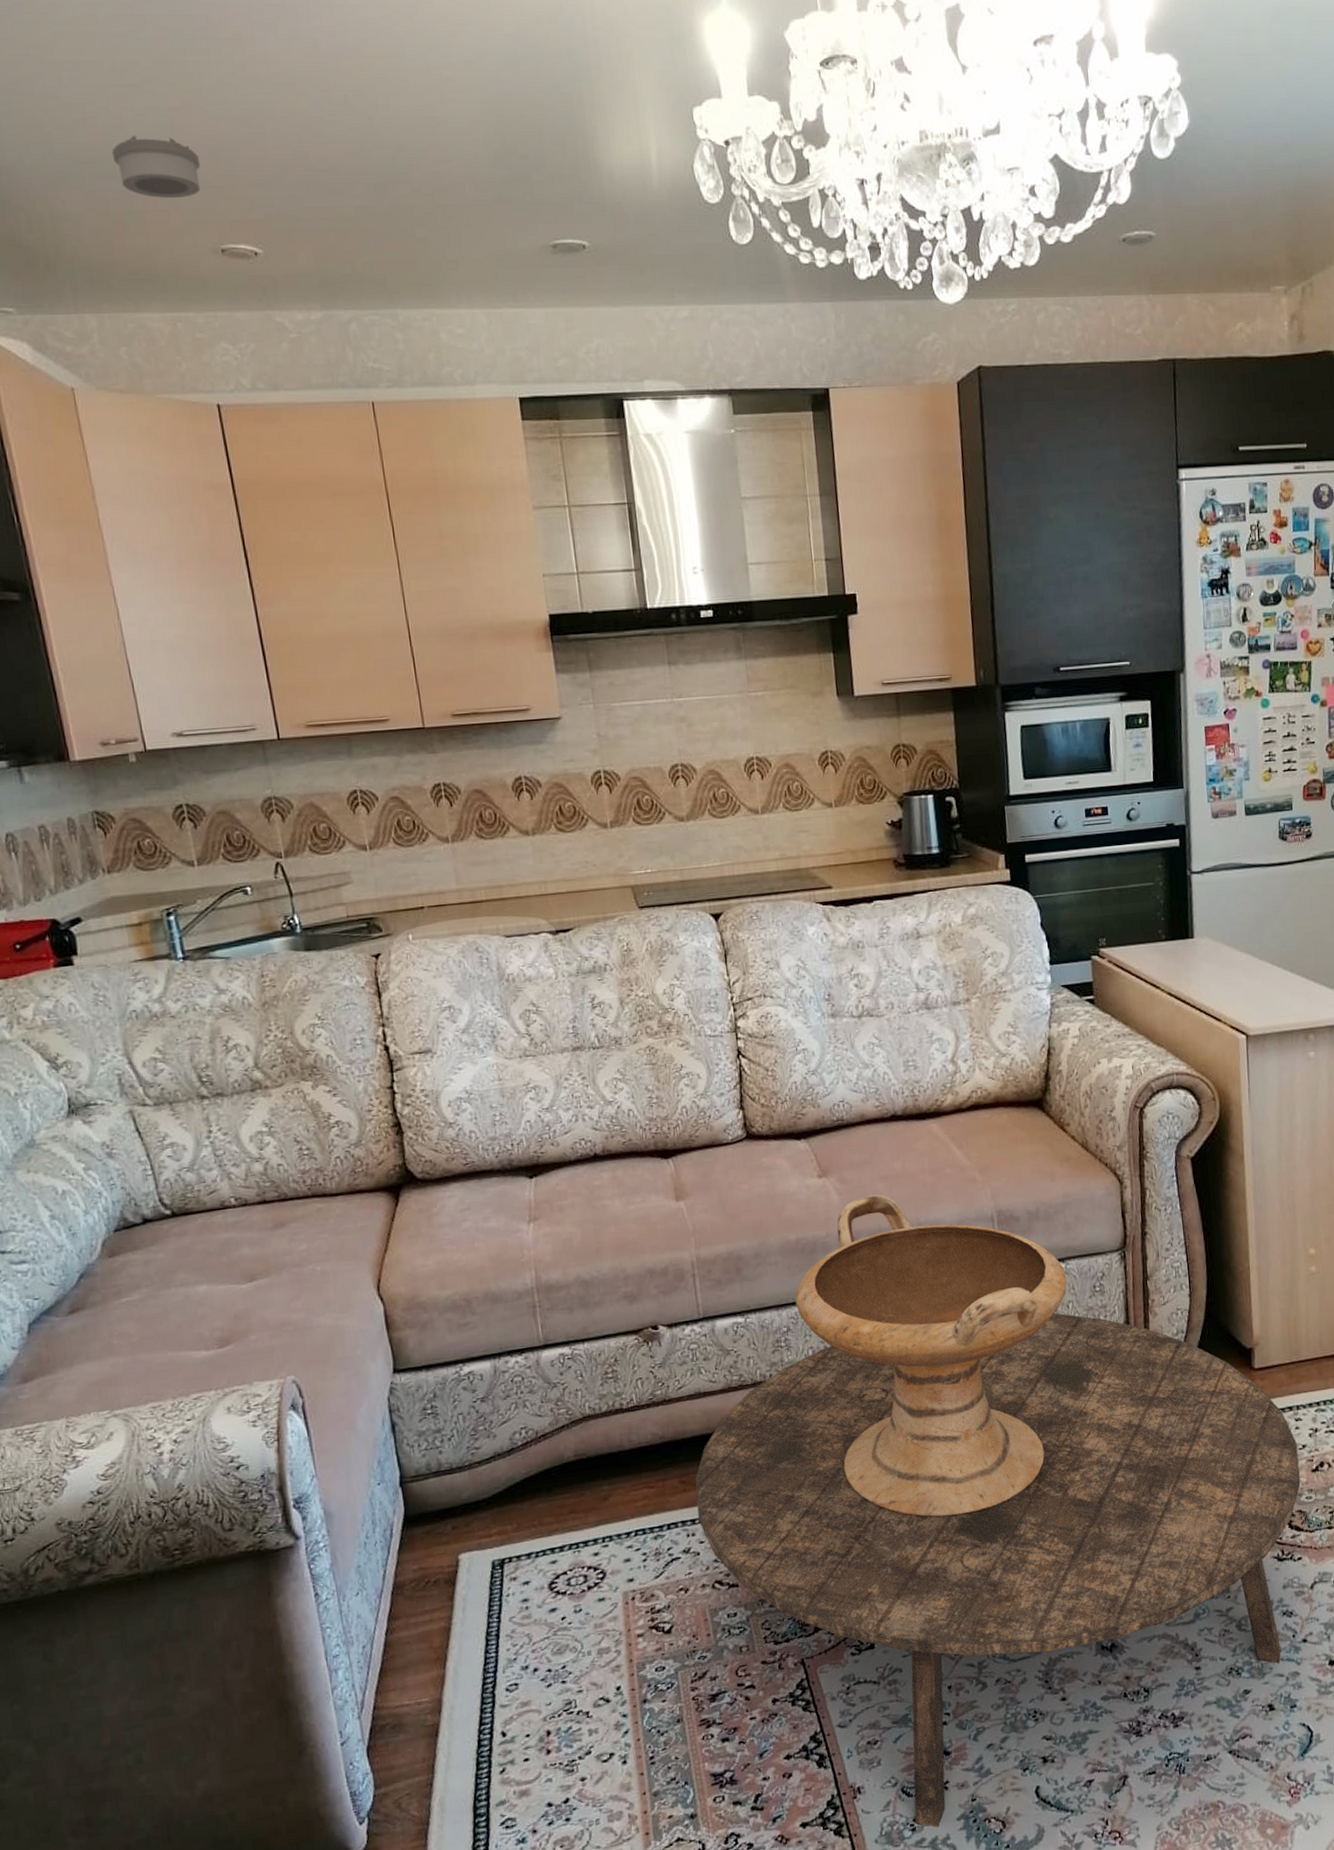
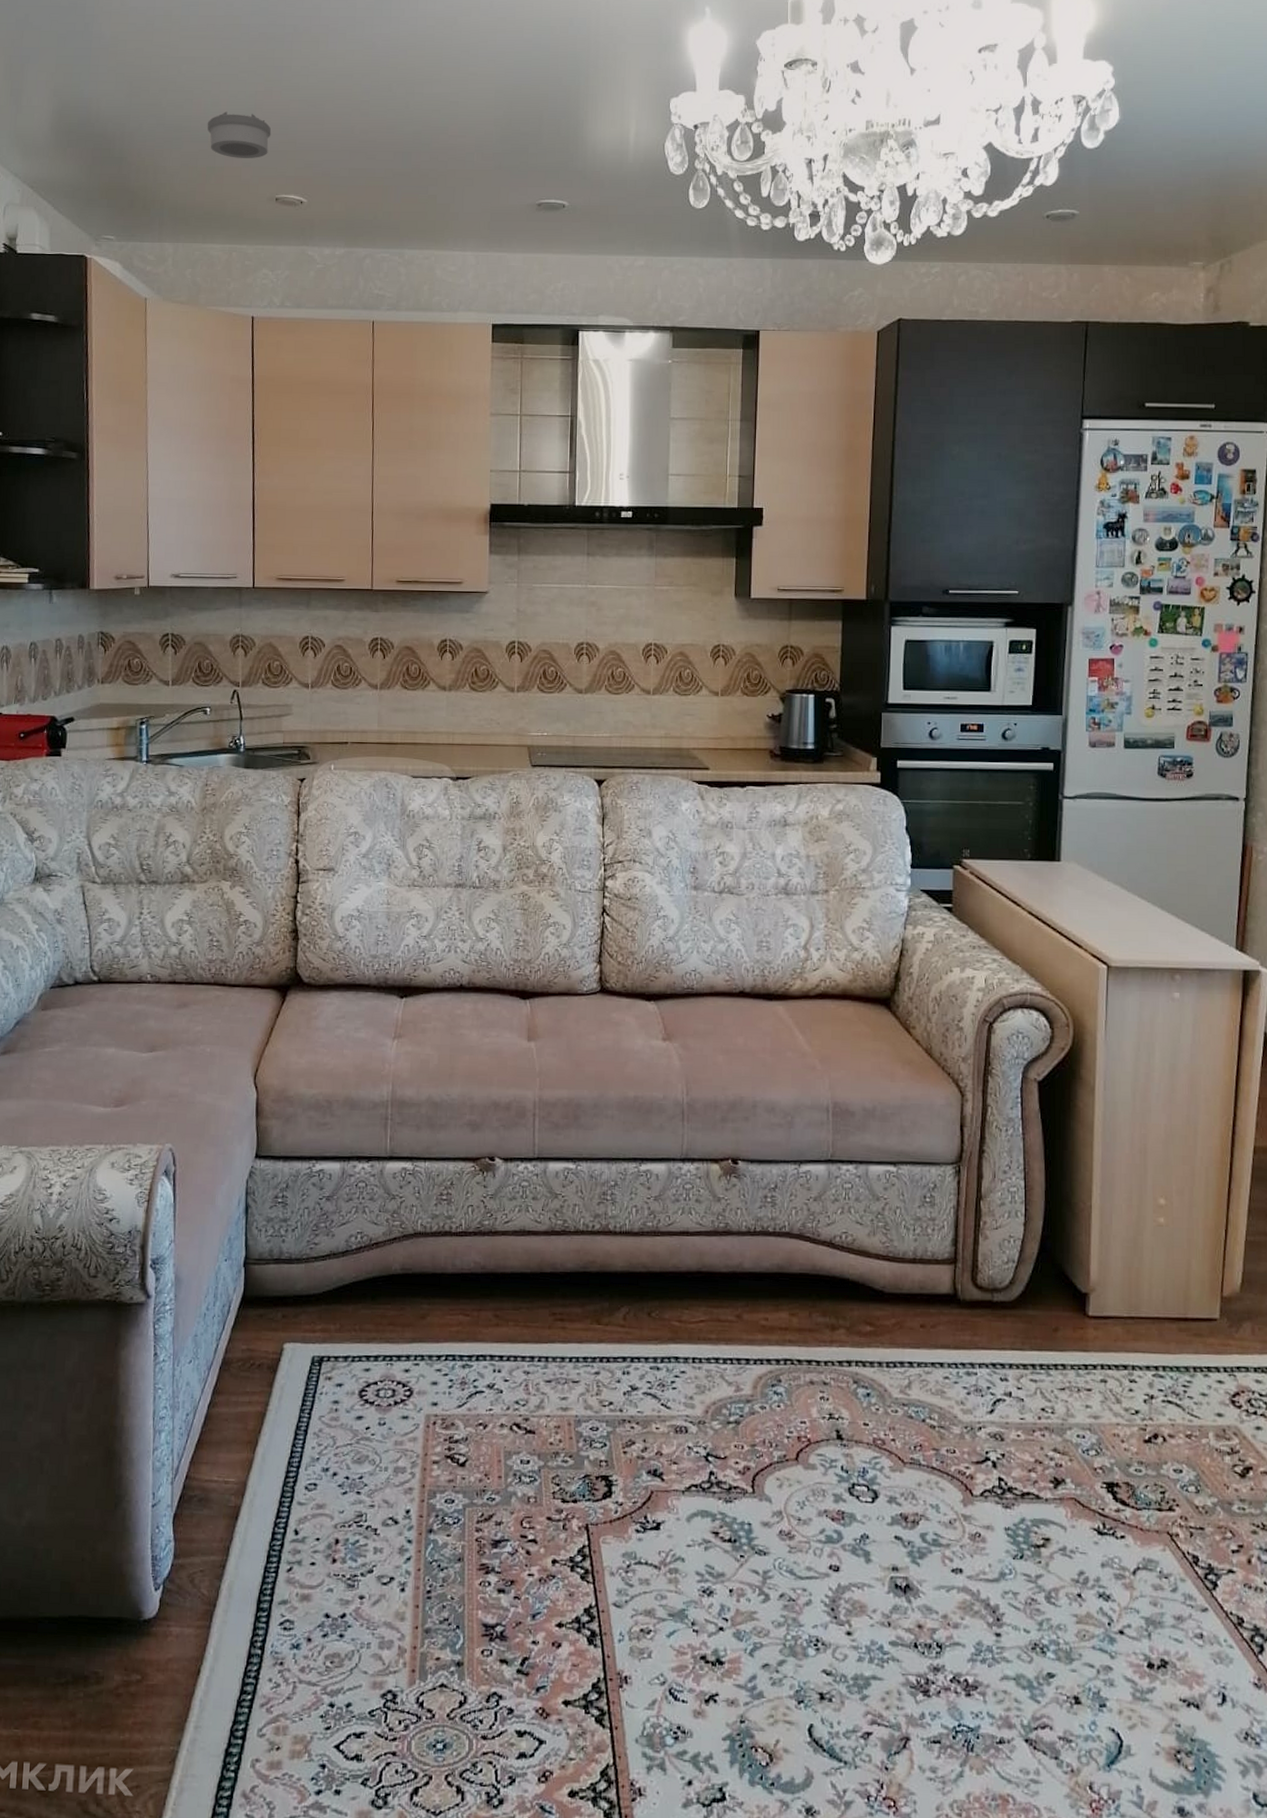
coffee table: present [695,1313,1301,1828] -> none [506,1208,1130,1743]
decorative bowl: present [795,1194,1068,1517] -> none [626,1066,898,1409]

